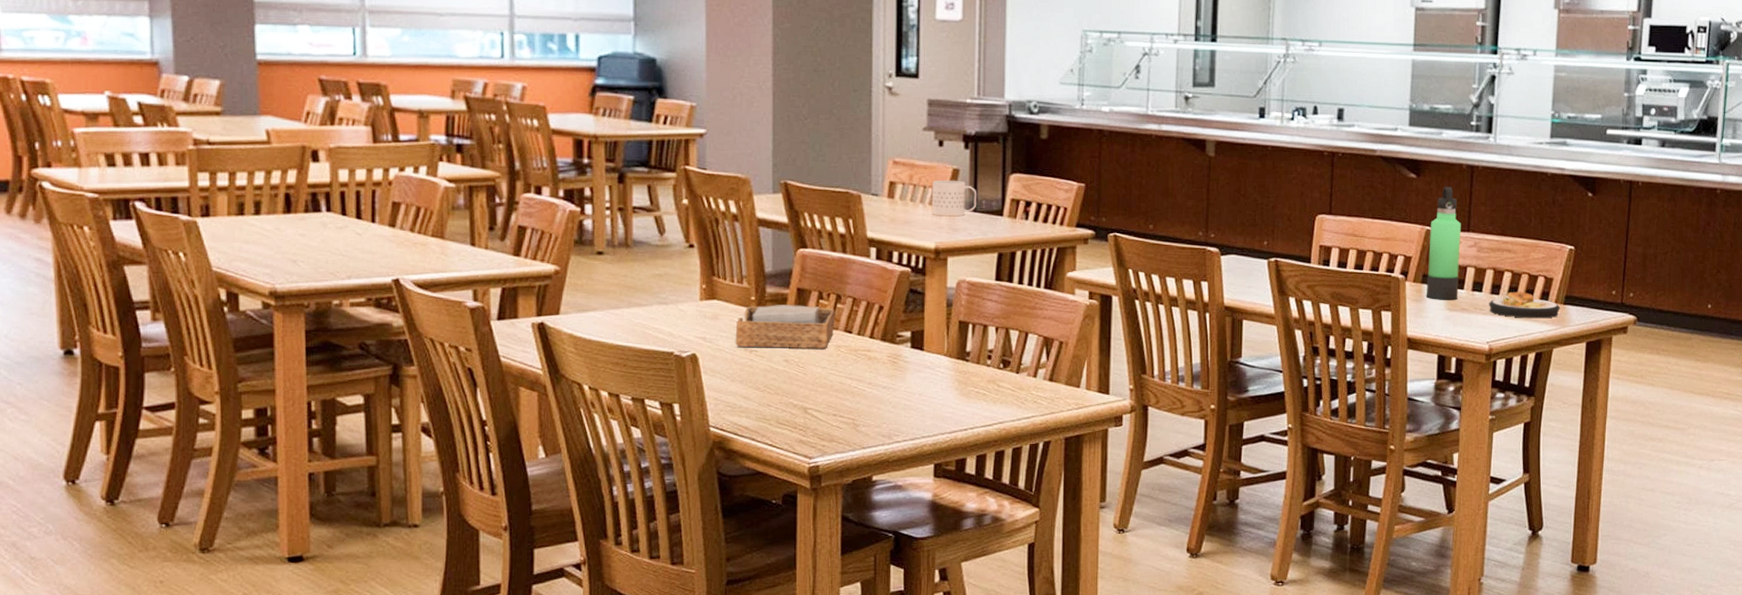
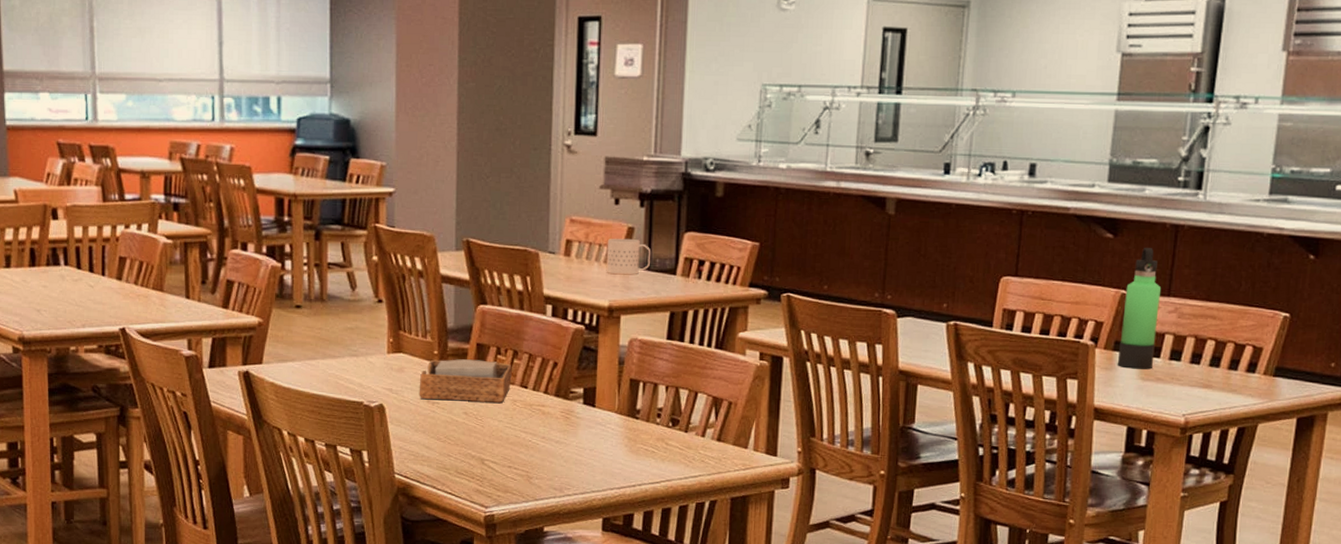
toast: present [1489,291,1561,319] -> none [1187,361,1270,391]

